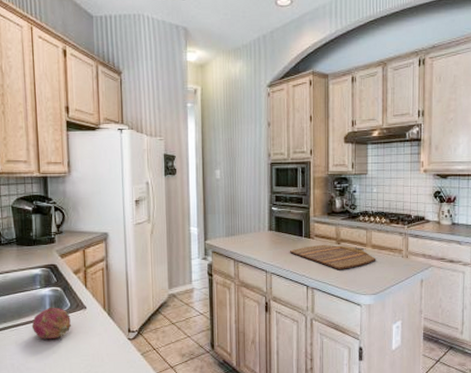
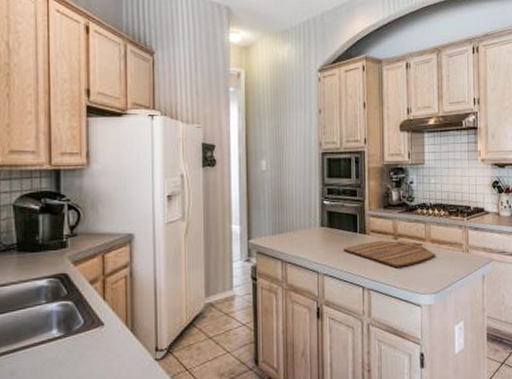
fruit: present [31,307,71,340] -> none [32,325,84,366]

